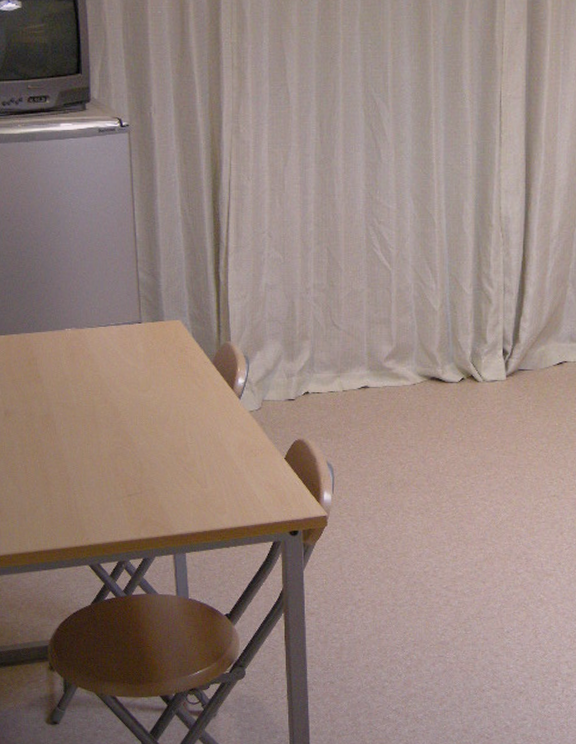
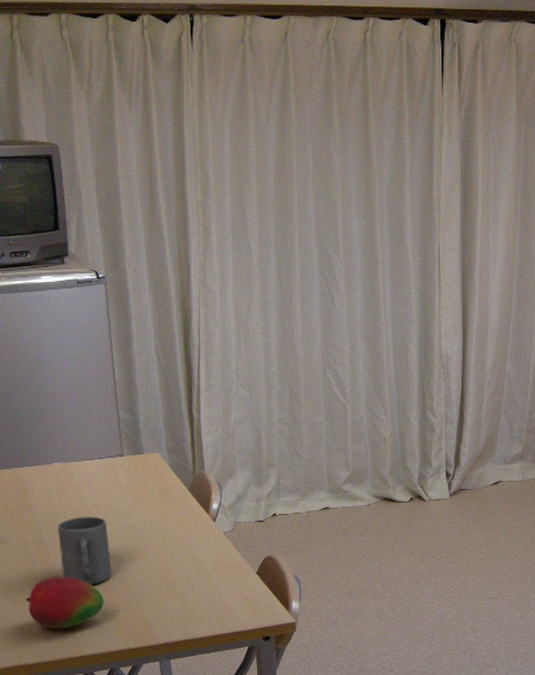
fruit: none [29,455,116,514] -> present [25,576,105,629]
mug: none [67,389,125,465] -> present [58,516,112,585]

